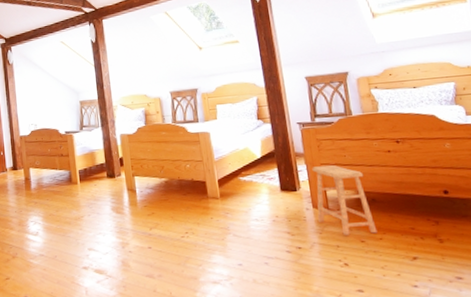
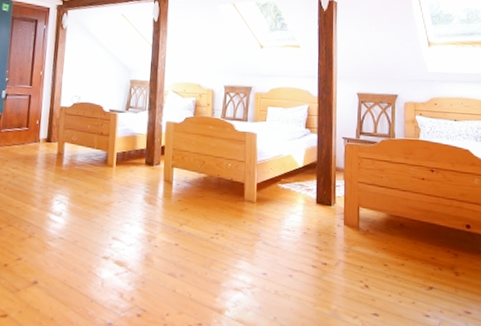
stool: present [312,165,378,235] -> none [346,184,401,259]

